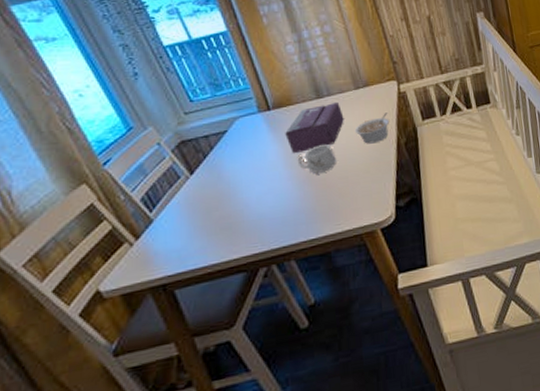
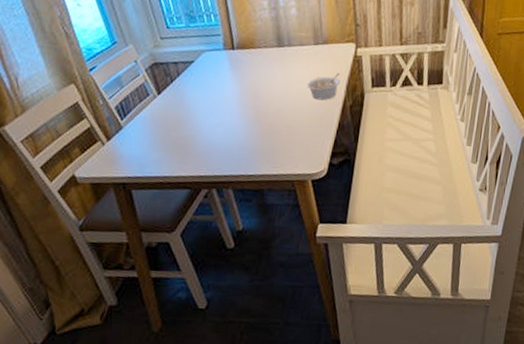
tissue box: present [285,101,344,154] -> none [243,53,299,95]
mug: present [297,145,336,173] -> none [249,91,285,117]

